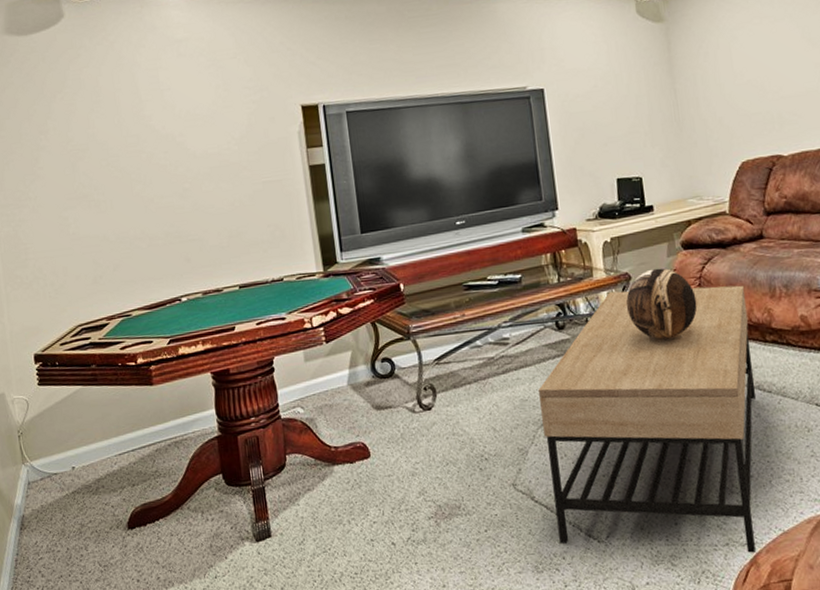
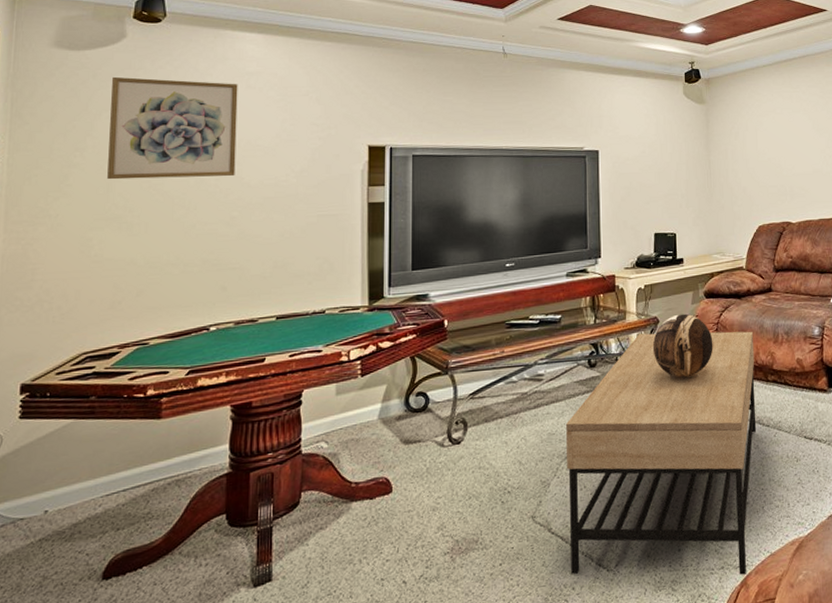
wall art: none [59,52,181,160] -> present [107,76,238,180]

